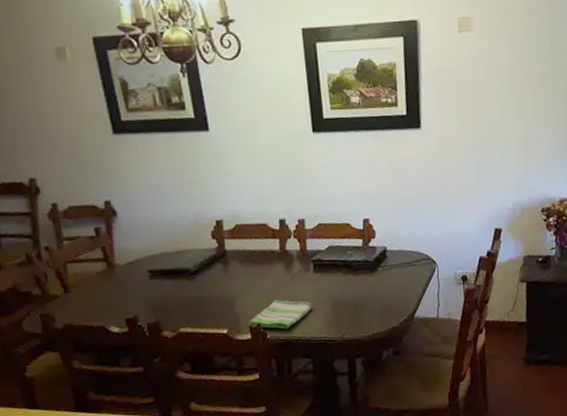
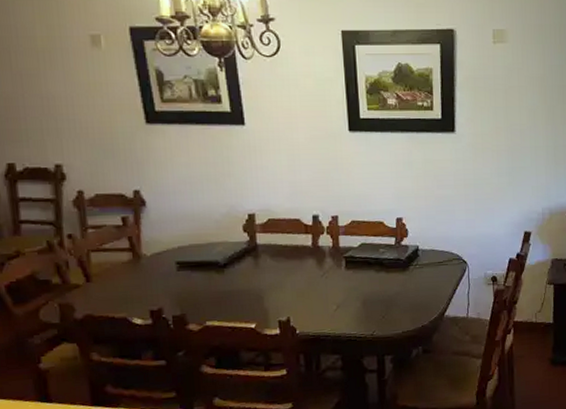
dish towel: present [248,299,312,329] -> none [277,295,343,325]

